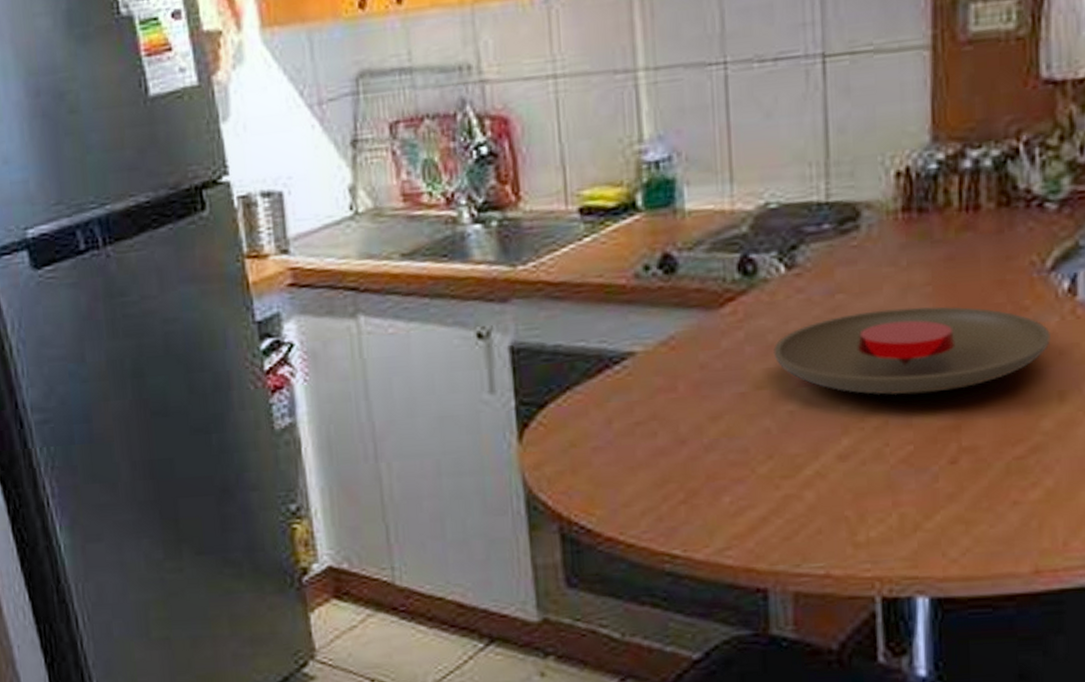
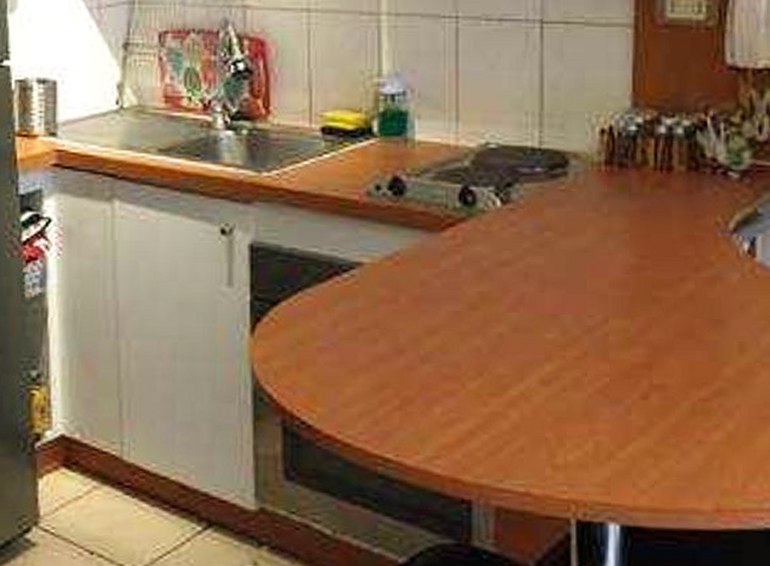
plate: present [773,306,1052,396] -> none [487,250,734,331]

